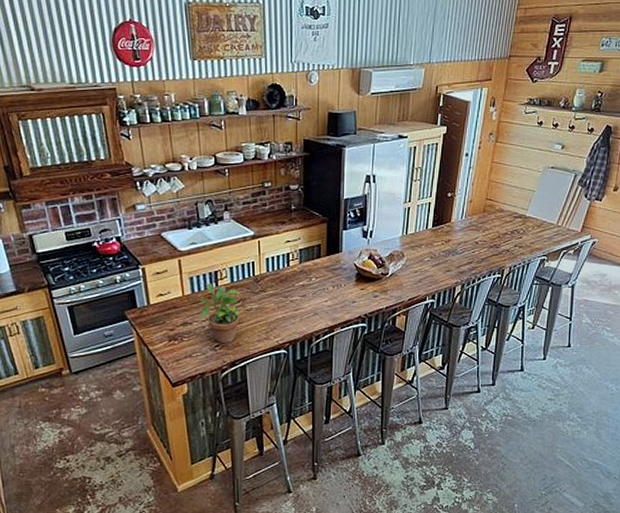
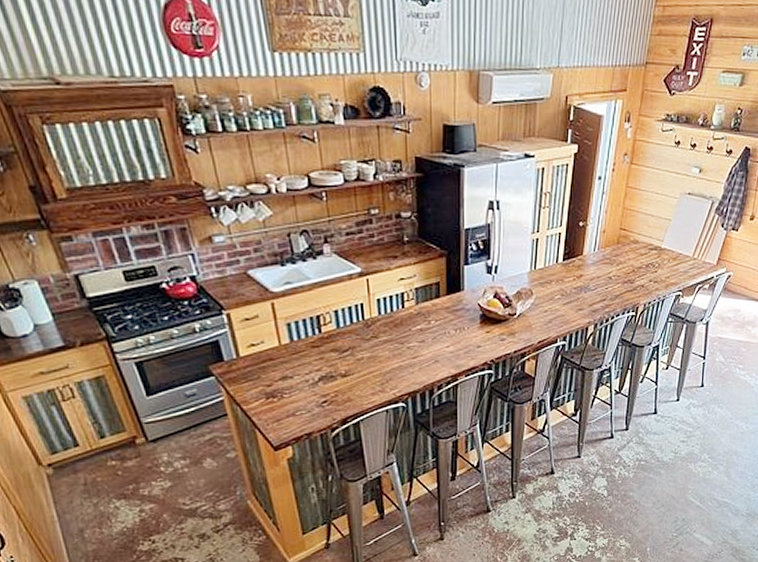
potted plant: present [200,283,241,343] -> none [300,330,350,398]

